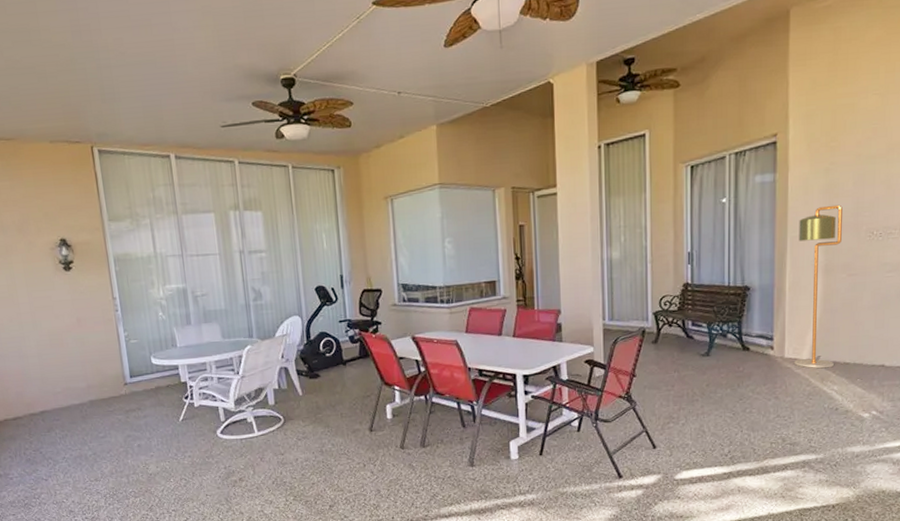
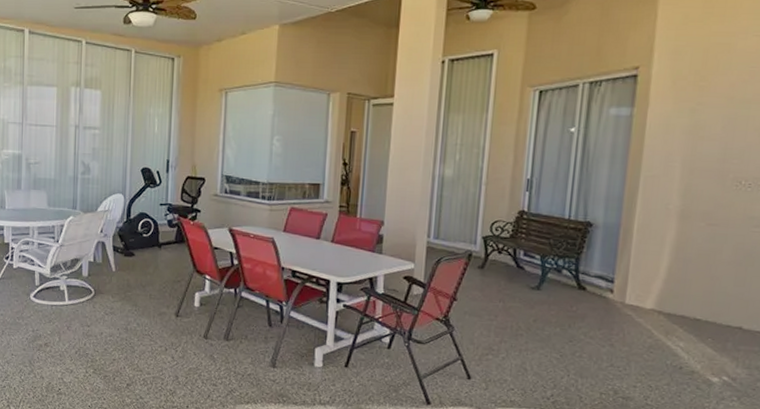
floor lamp: present [793,204,842,369] -> none [635,147,707,322]

